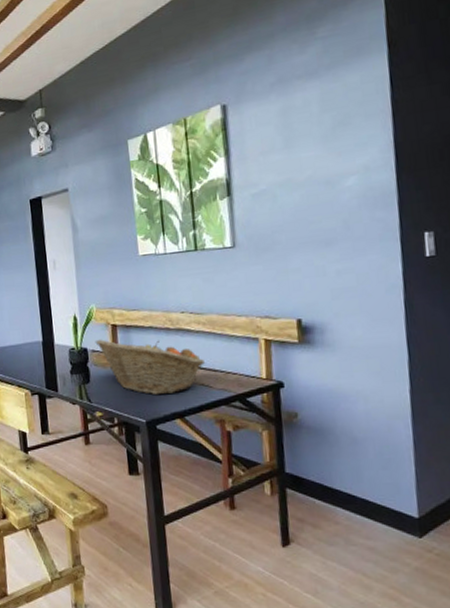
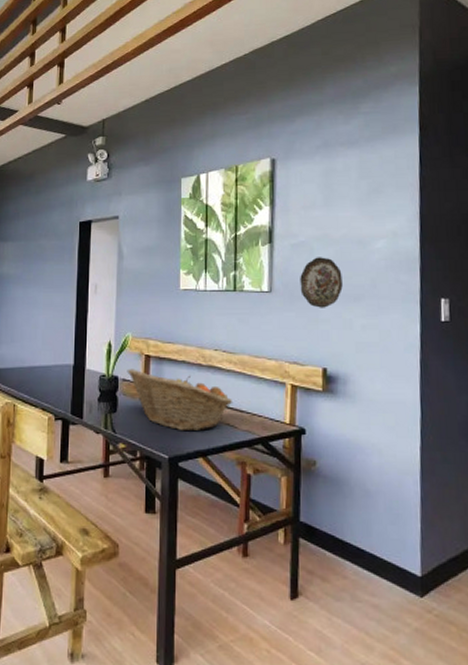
decorative plate: none [264,203,312,258] -> present [300,257,343,308]

